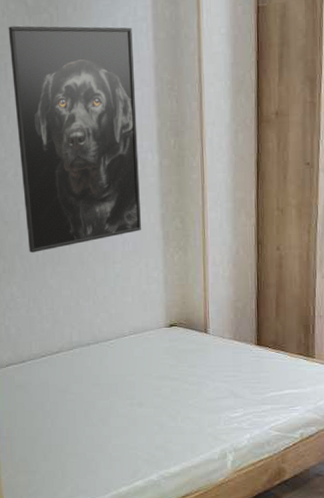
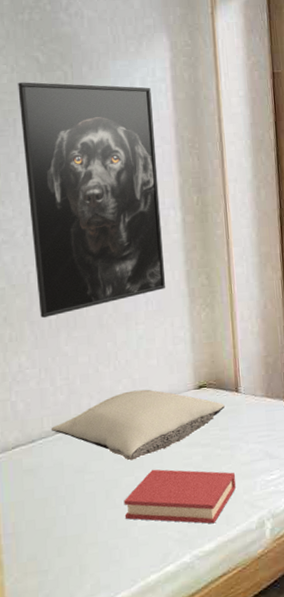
pillow: none [38,324,194,387] -> present [51,389,225,461]
hardback book: none [100,396,202,450] -> present [124,469,236,524]

